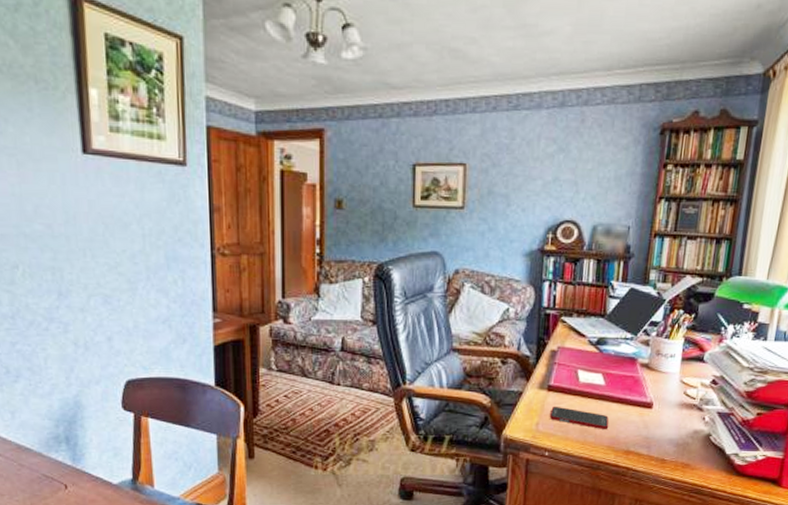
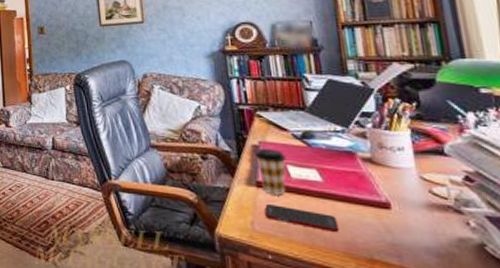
coffee cup: none [551,353,579,398] -> present [254,148,287,195]

